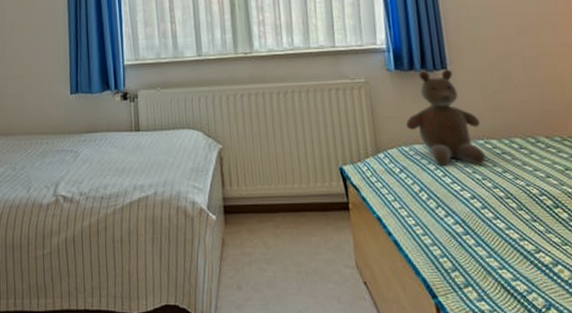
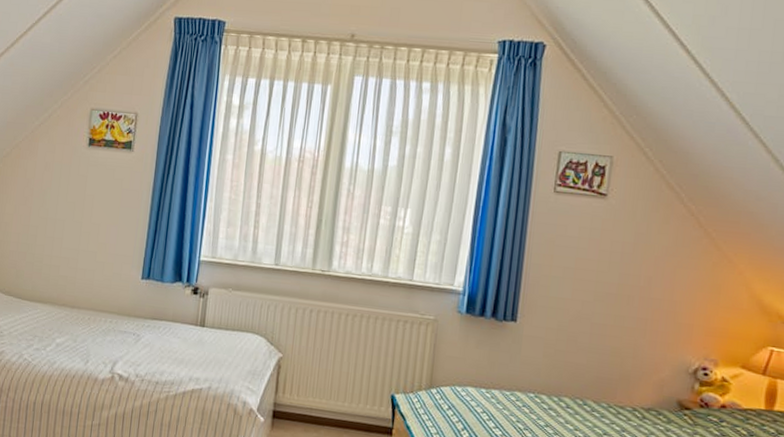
teddy bear: present [406,69,486,166] -> none [464,319,535,416]

